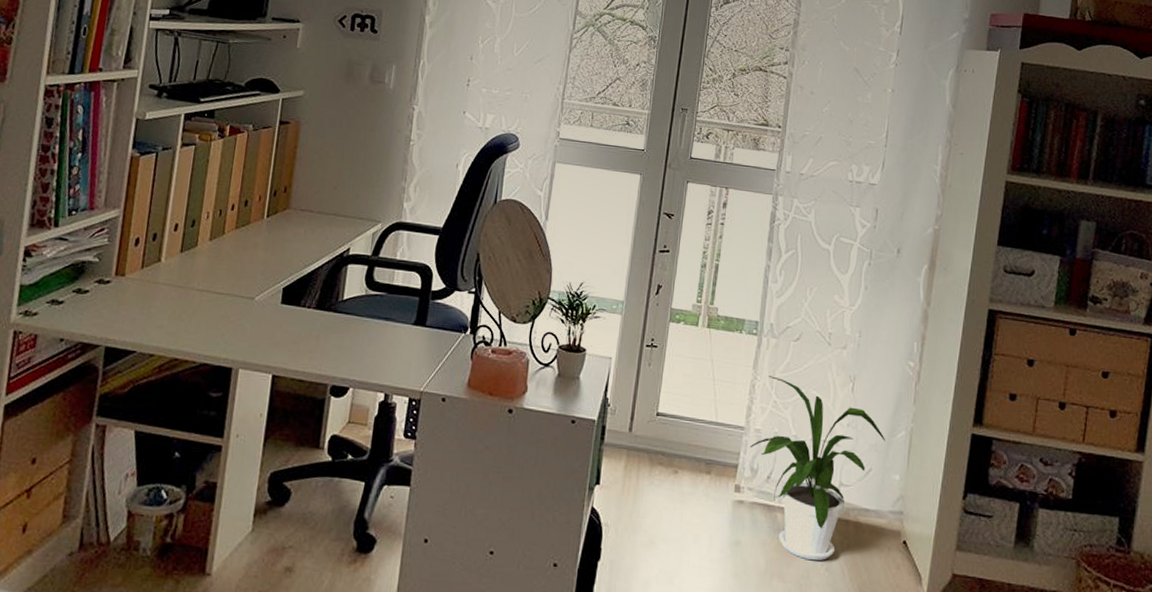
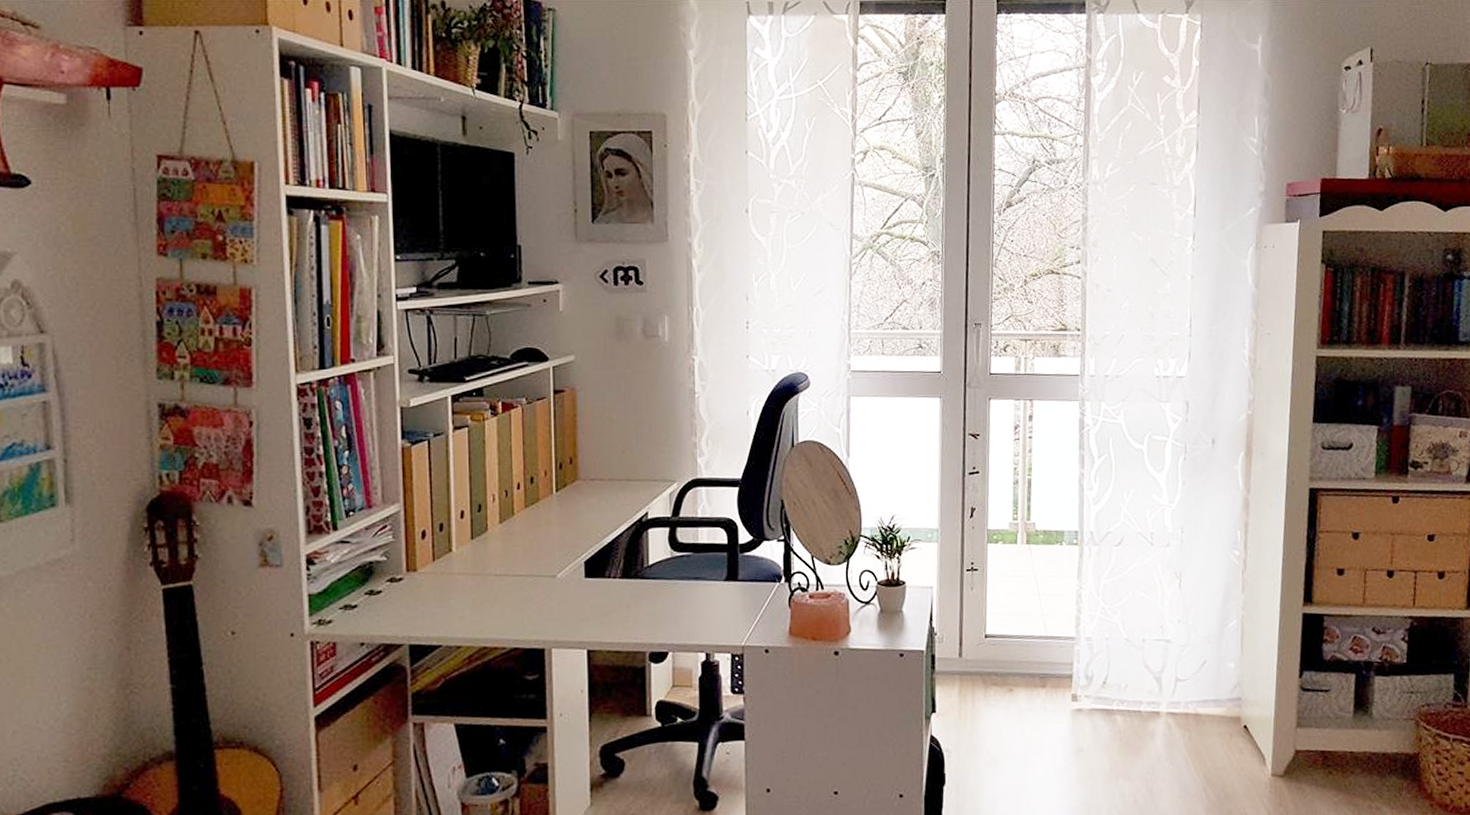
house plant: present [750,376,886,561] -> none [1082,583,1218,757]

